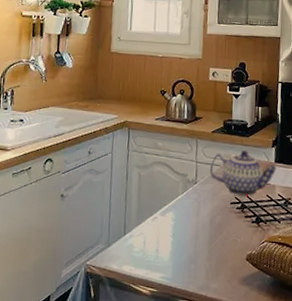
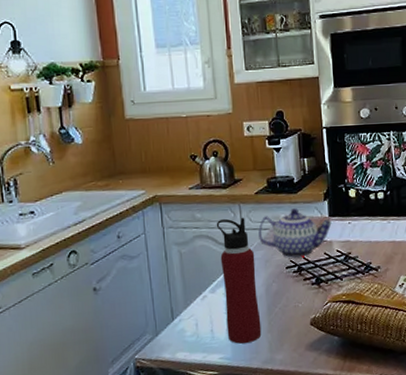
water bottle: none [170,150,205,267] -> present [216,217,262,344]

